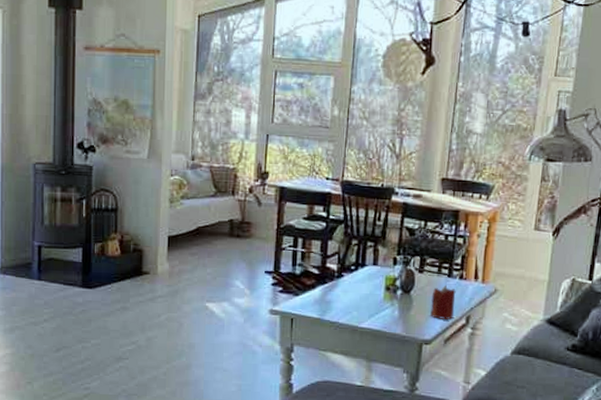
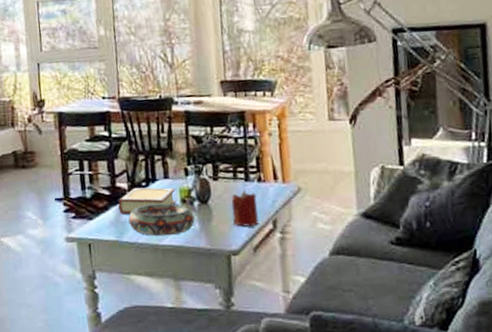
book: none [325,270,382,296] -> present [118,187,176,215]
decorative bowl: none [333,288,395,320] -> present [128,203,195,236]

